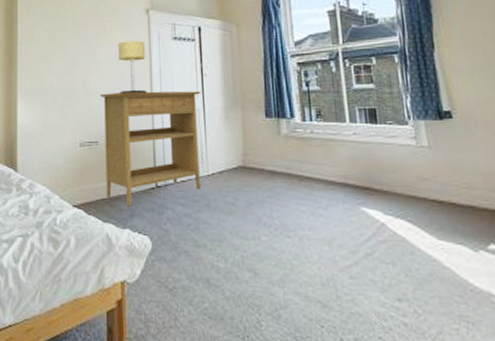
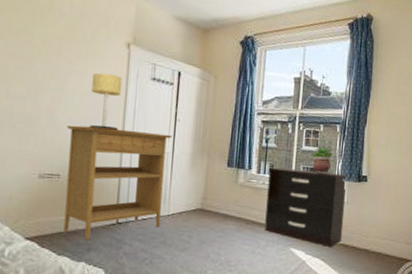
dresser: none [316,111,433,204] -> present [264,167,348,247]
potted plant: none [365,81,397,114] -> present [311,145,334,174]

